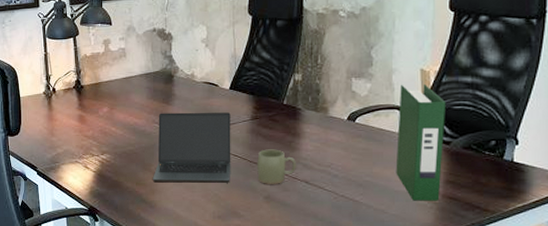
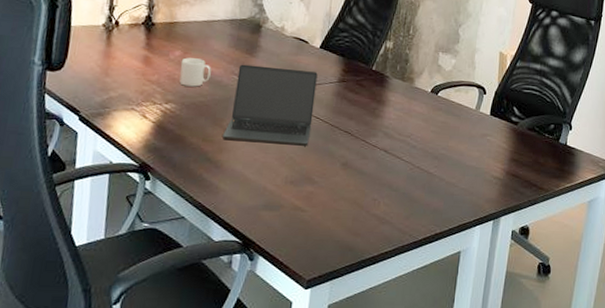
mug: none [109,112,135,138] -> present [179,58,212,87]
mug: present [257,149,296,184] -> none [337,114,378,151]
binder: present [395,83,447,201] -> none [469,63,518,178]

